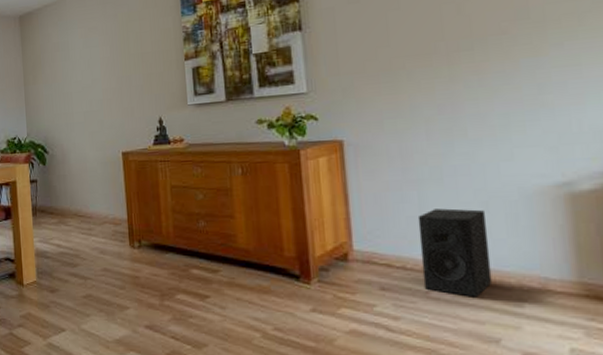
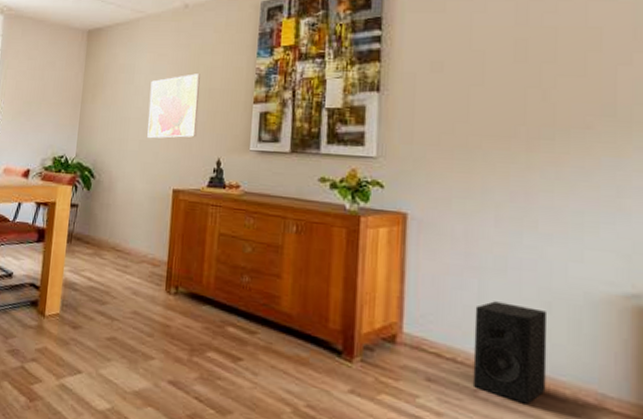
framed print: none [86,40,136,109] -> present [147,74,200,139]

